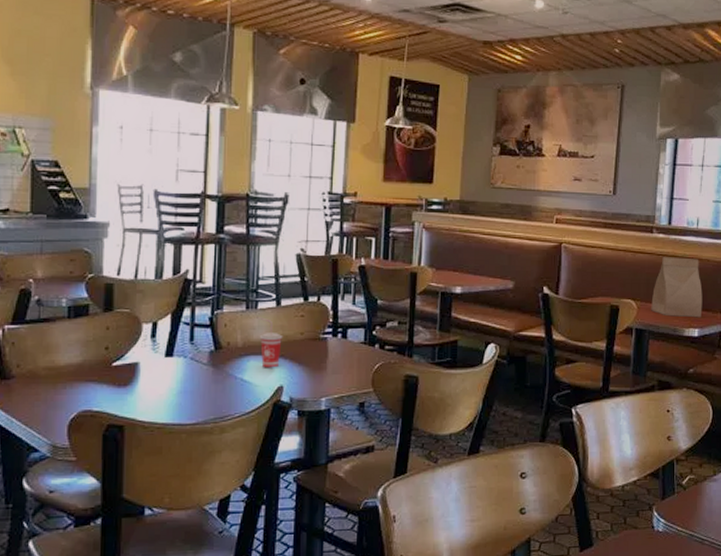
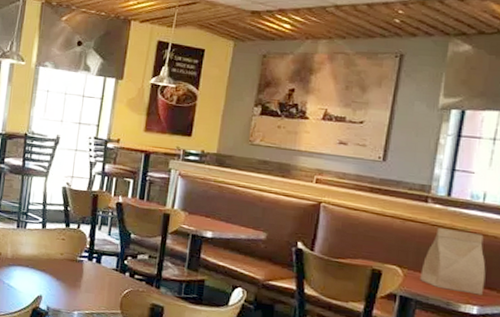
beverage cup: present [255,316,283,368] -> none [24,234,46,280]

